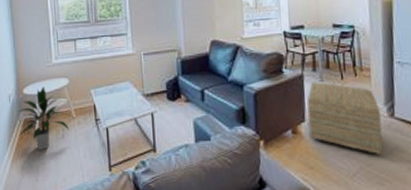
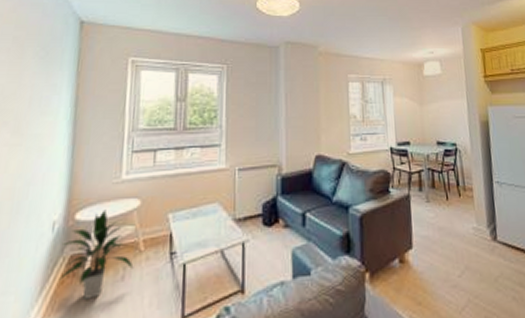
ottoman: present [306,82,383,154] -> none [413,203,488,284]

